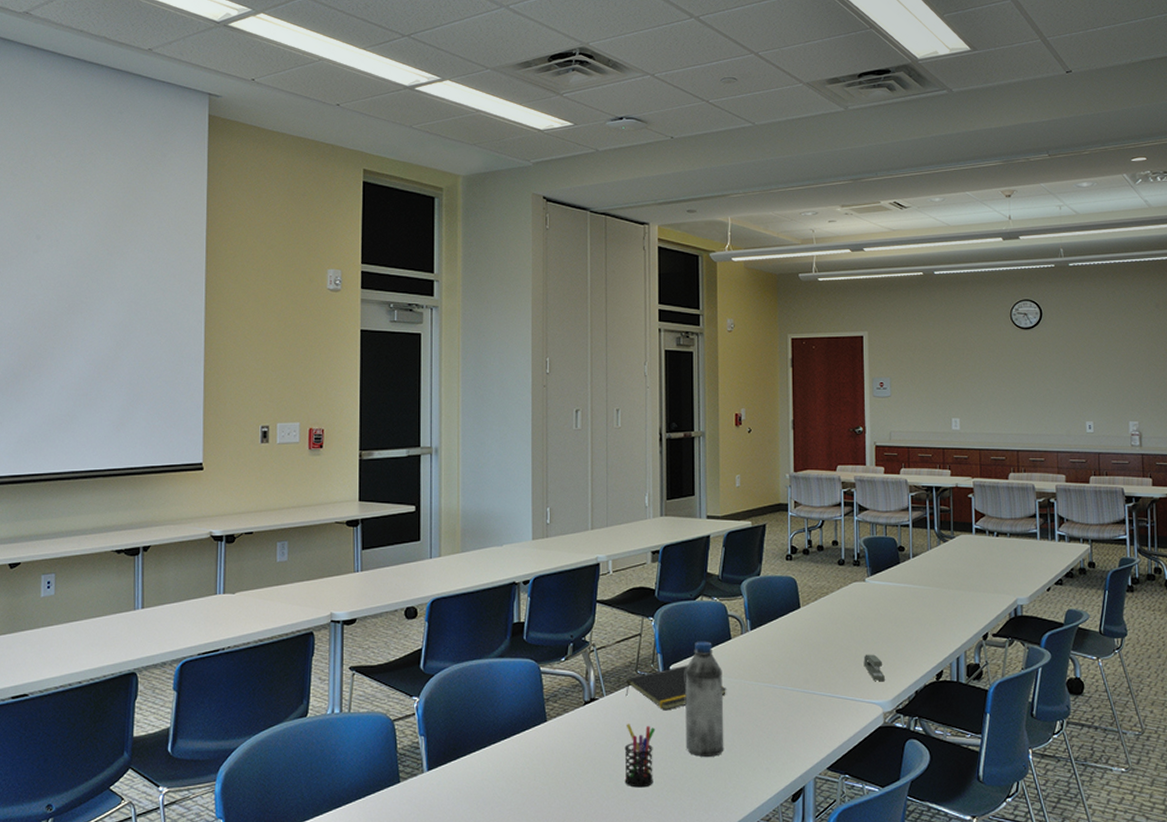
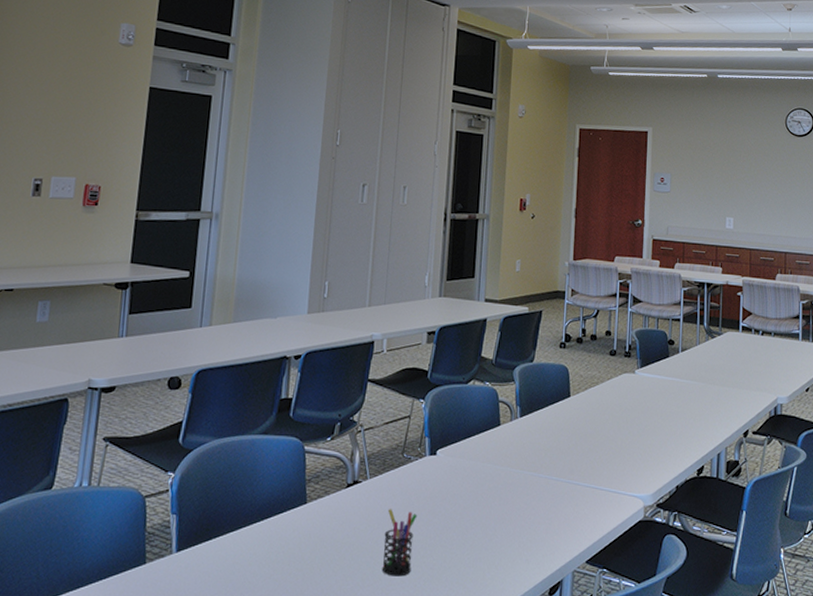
notepad: present [625,665,727,711] -> none [390,450,493,497]
water bottle: present [685,641,724,757] -> none [446,426,489,546]
stapler: present [863,654,885,681] -> none [628,446,648,474]

